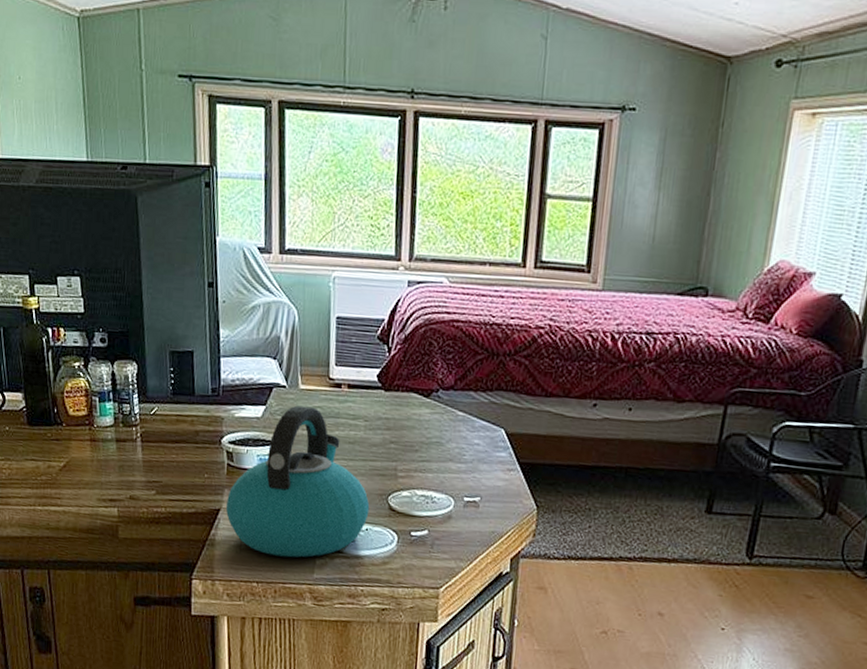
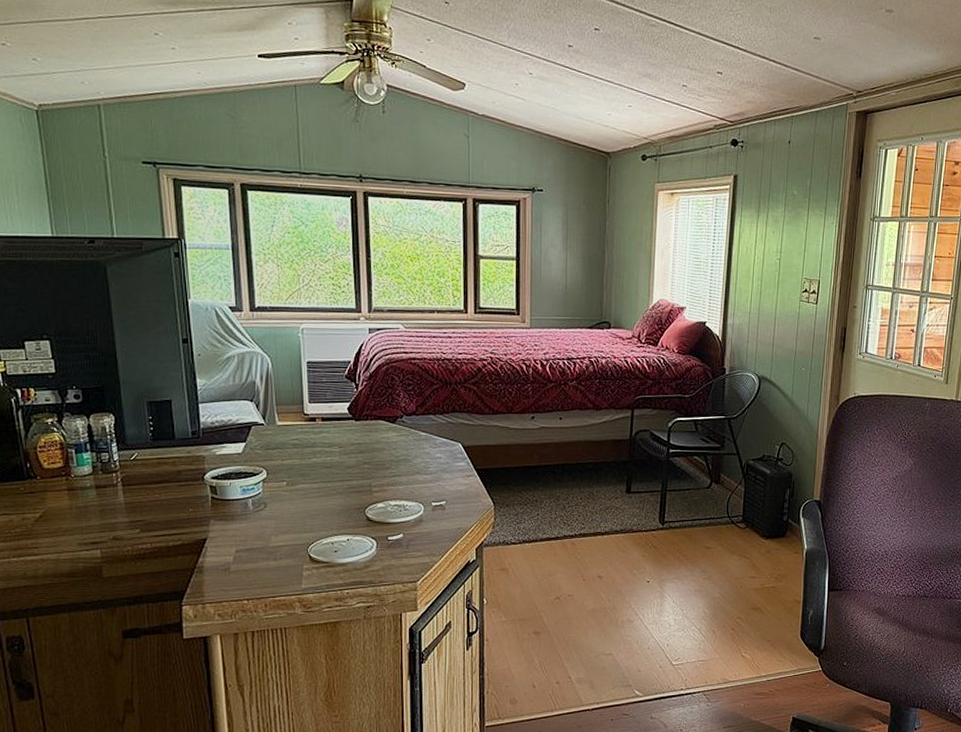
kettle: present [225,405,370,558] -> none [212,439,349,574]

